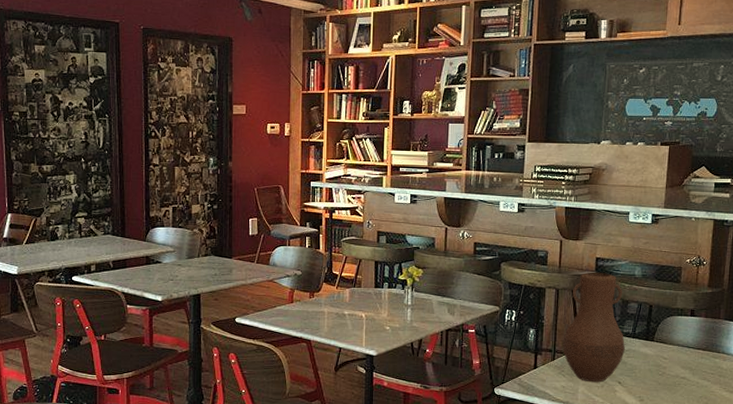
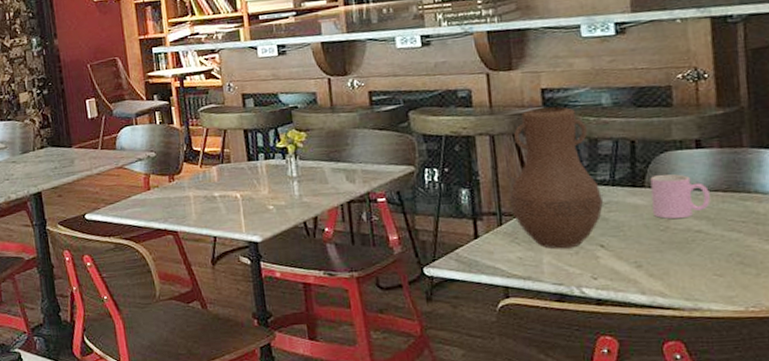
cup: none [657,333,694,368] -> present [650,174,711,219]

